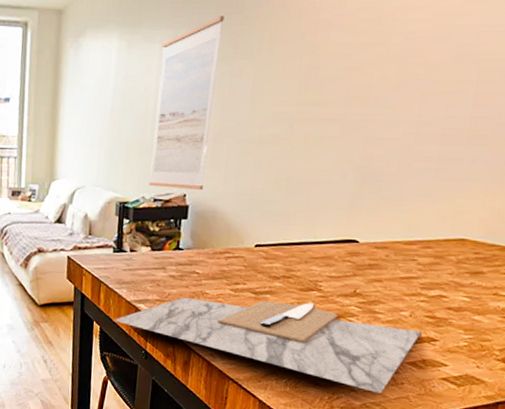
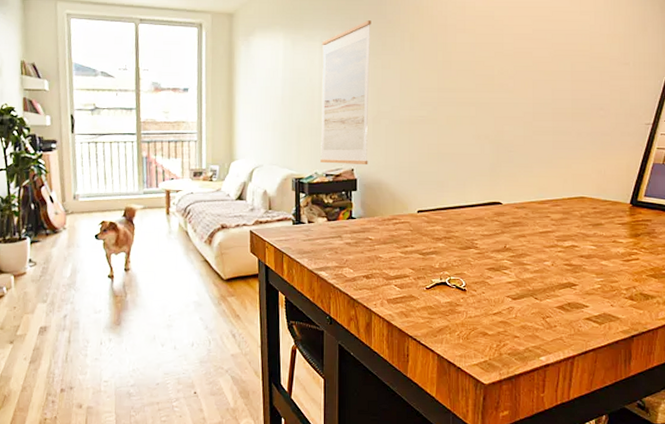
cutting board: present [113,297,422,393] -> none [297,260,563,337]

